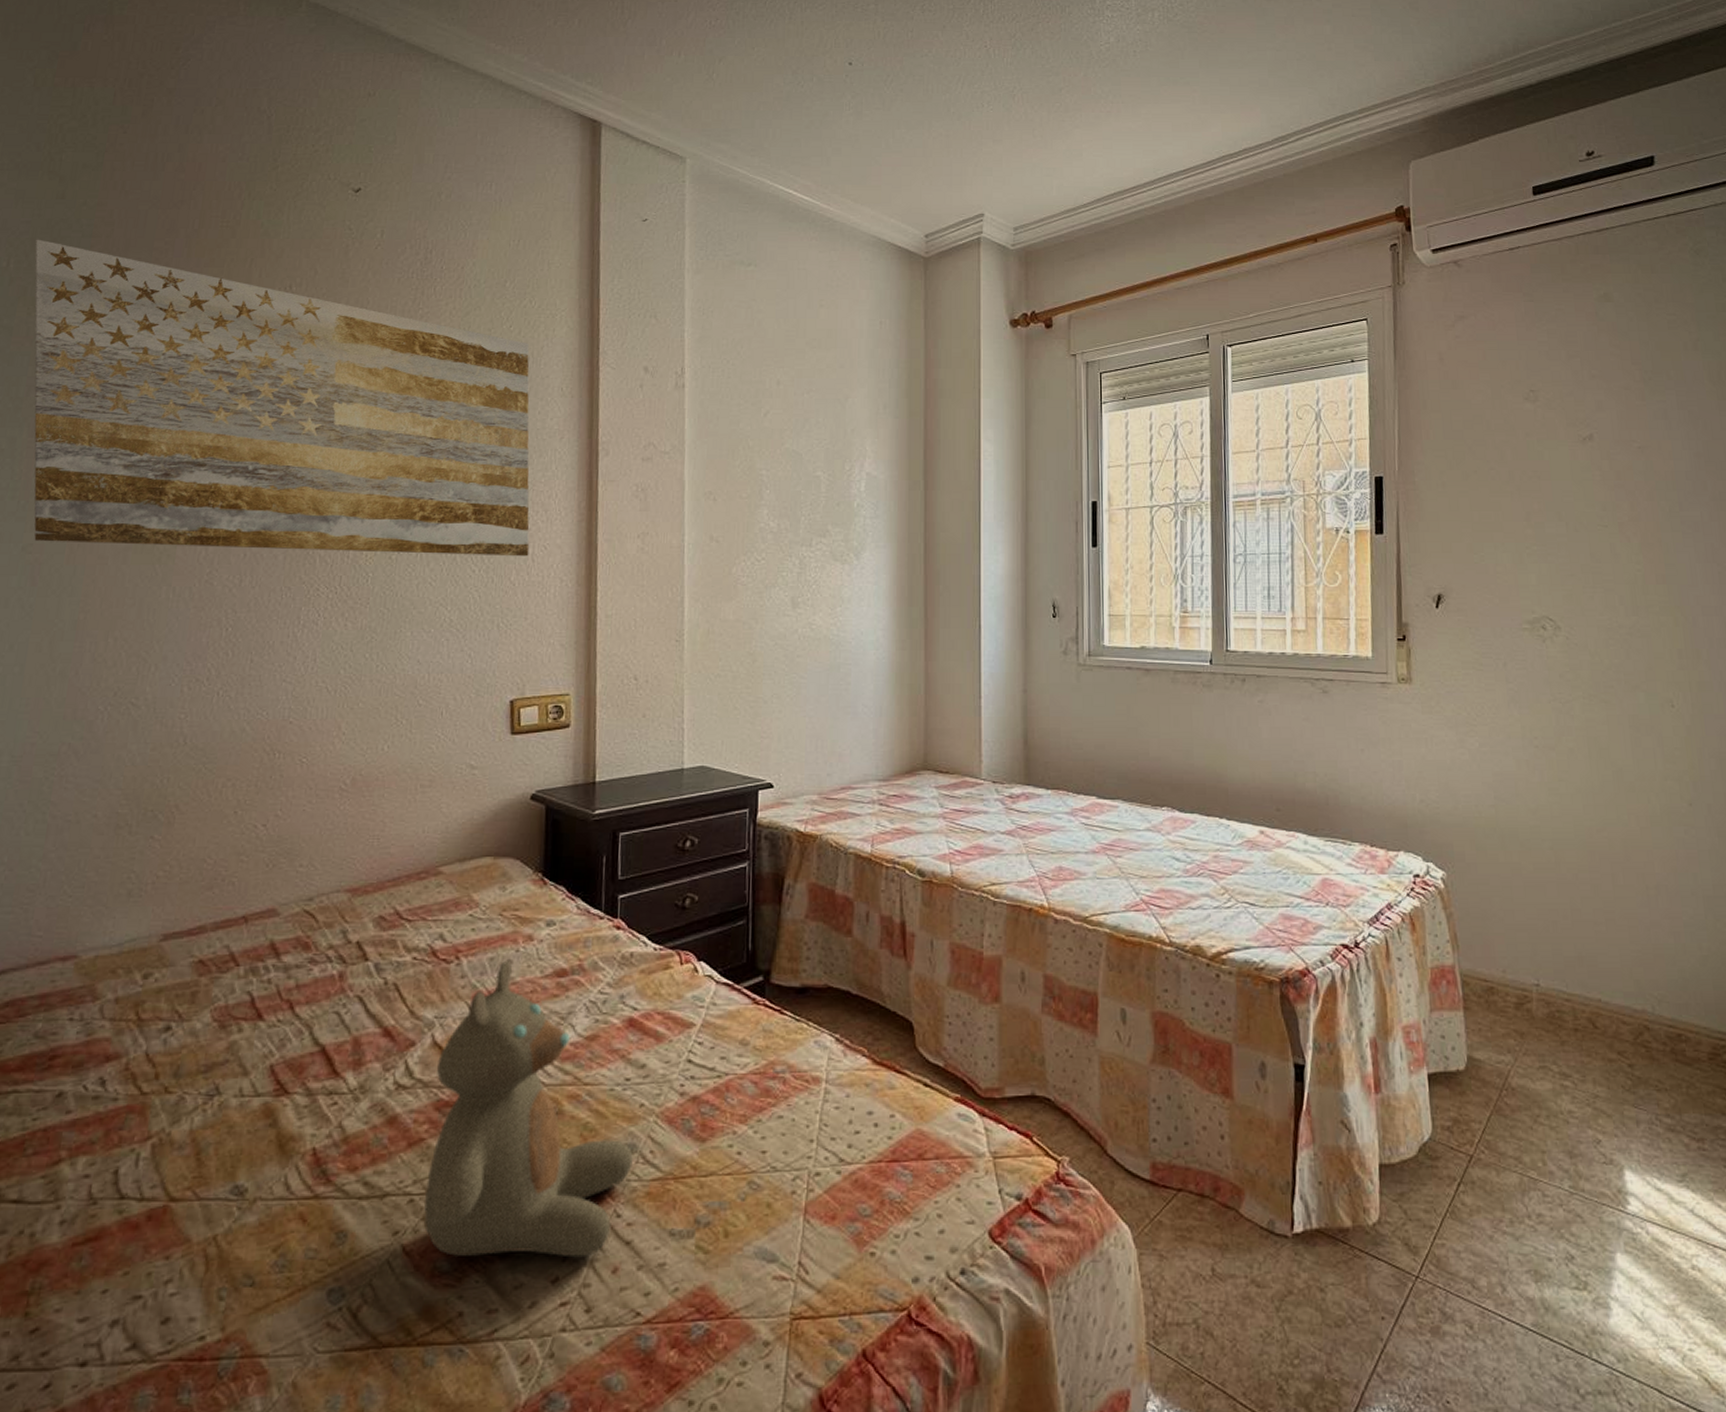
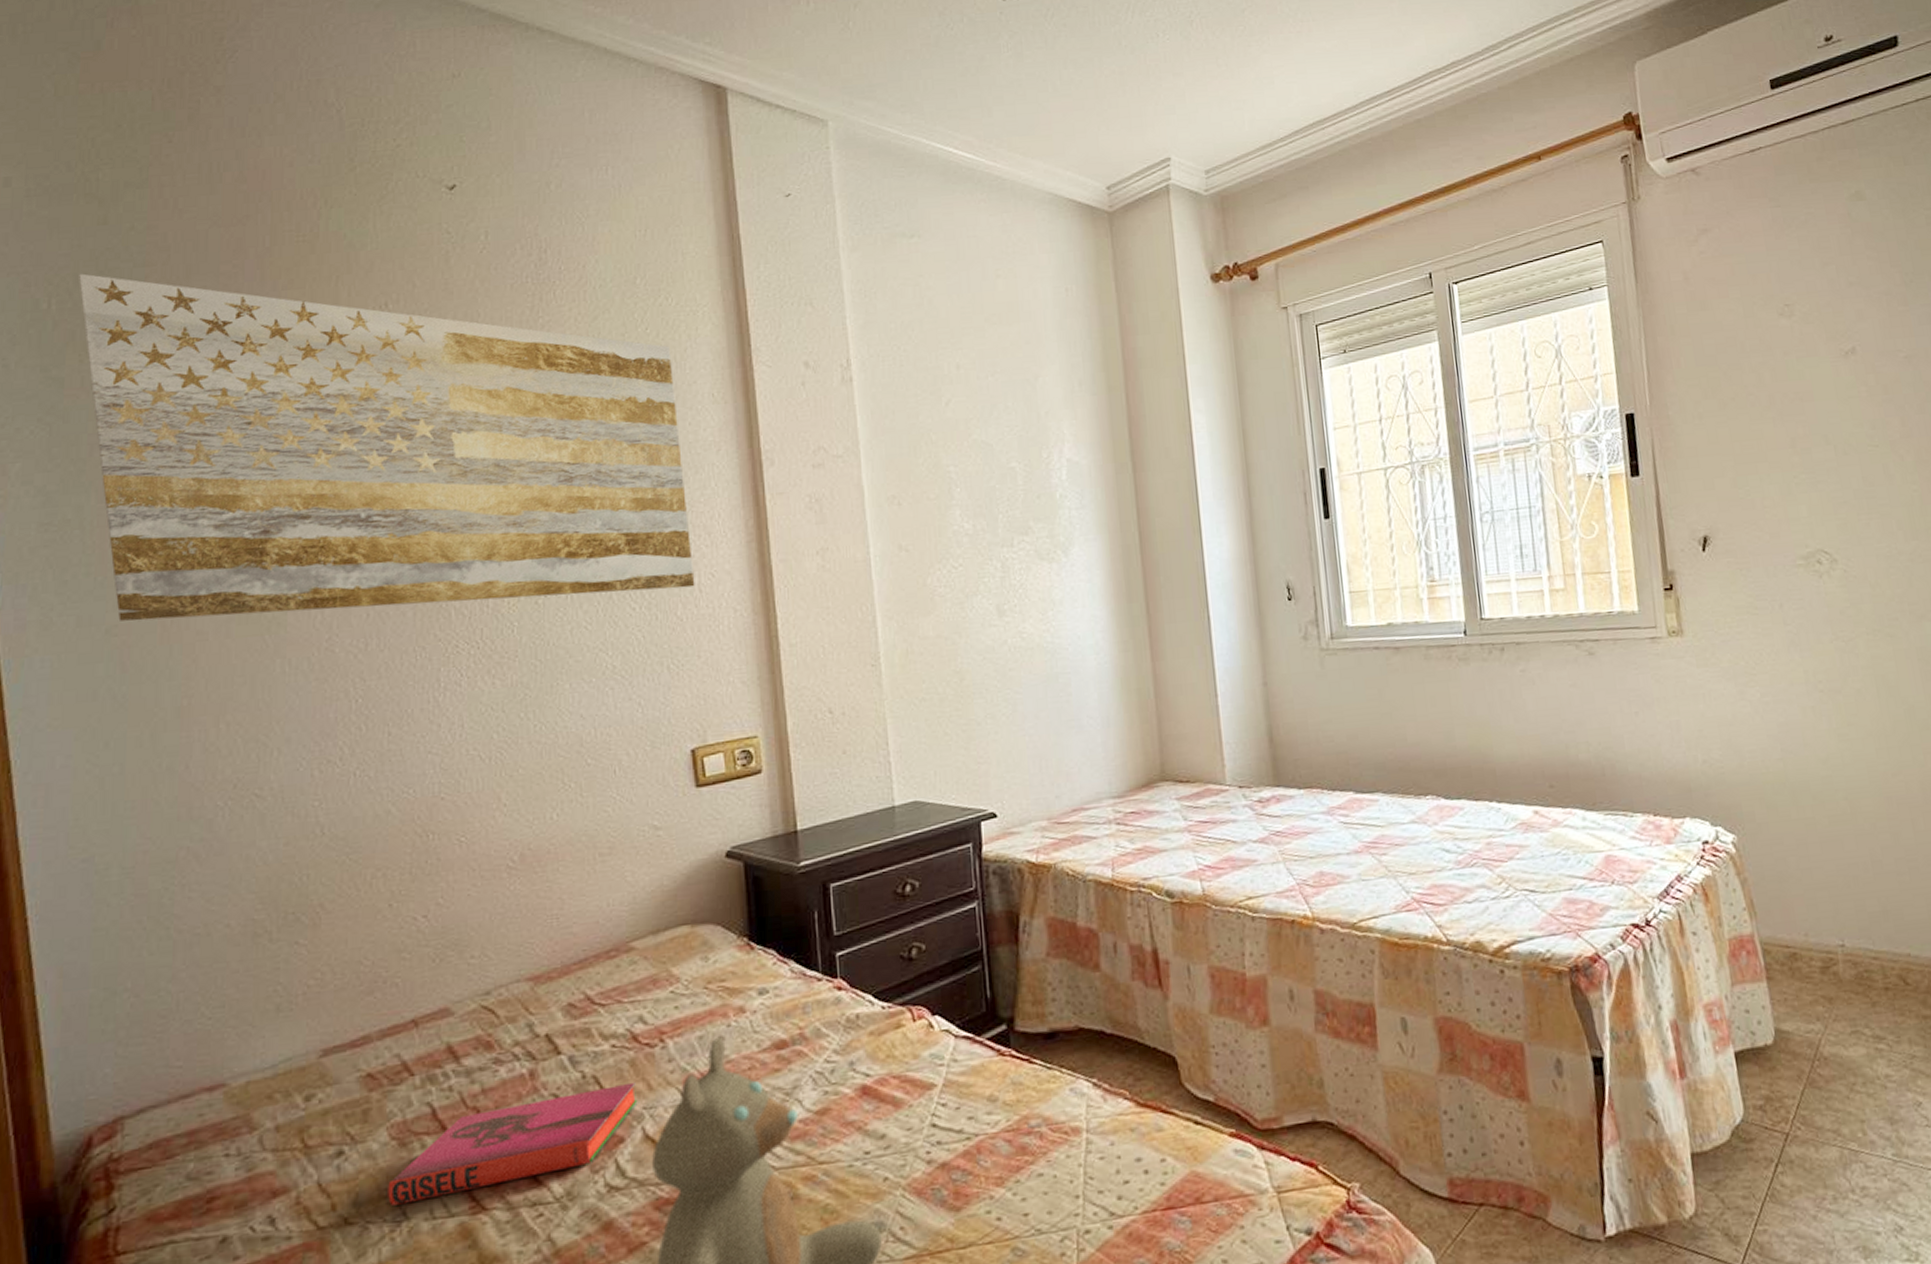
hardback book: none [204,992,431,1080] -> present [388,1082,638,1206]

